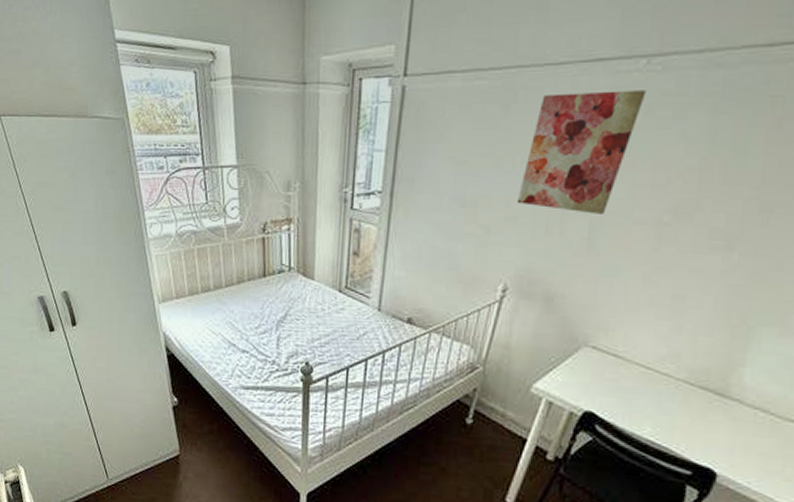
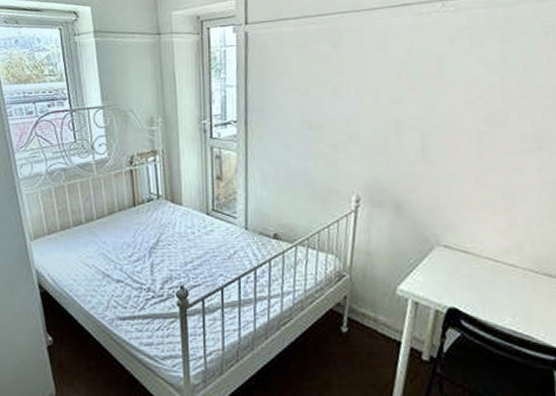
wall art: present [516,90,646,214] -> none [356,26,446,128]

